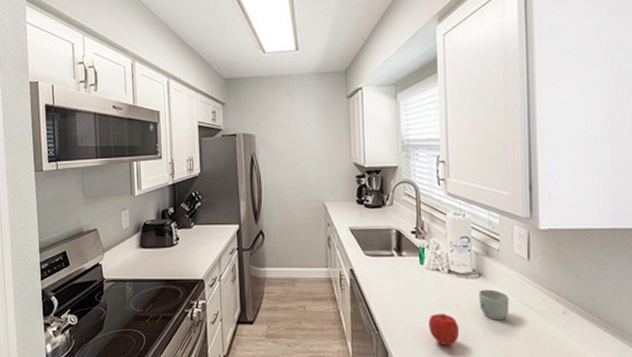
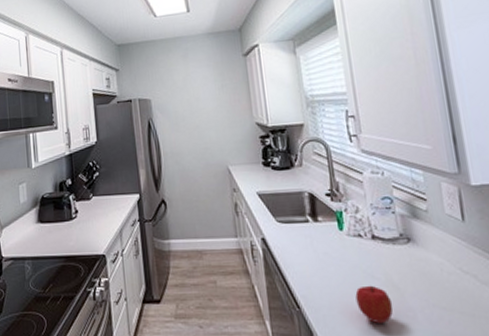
mug: present [479,289,510,319] -> none [410,256,448,291]

